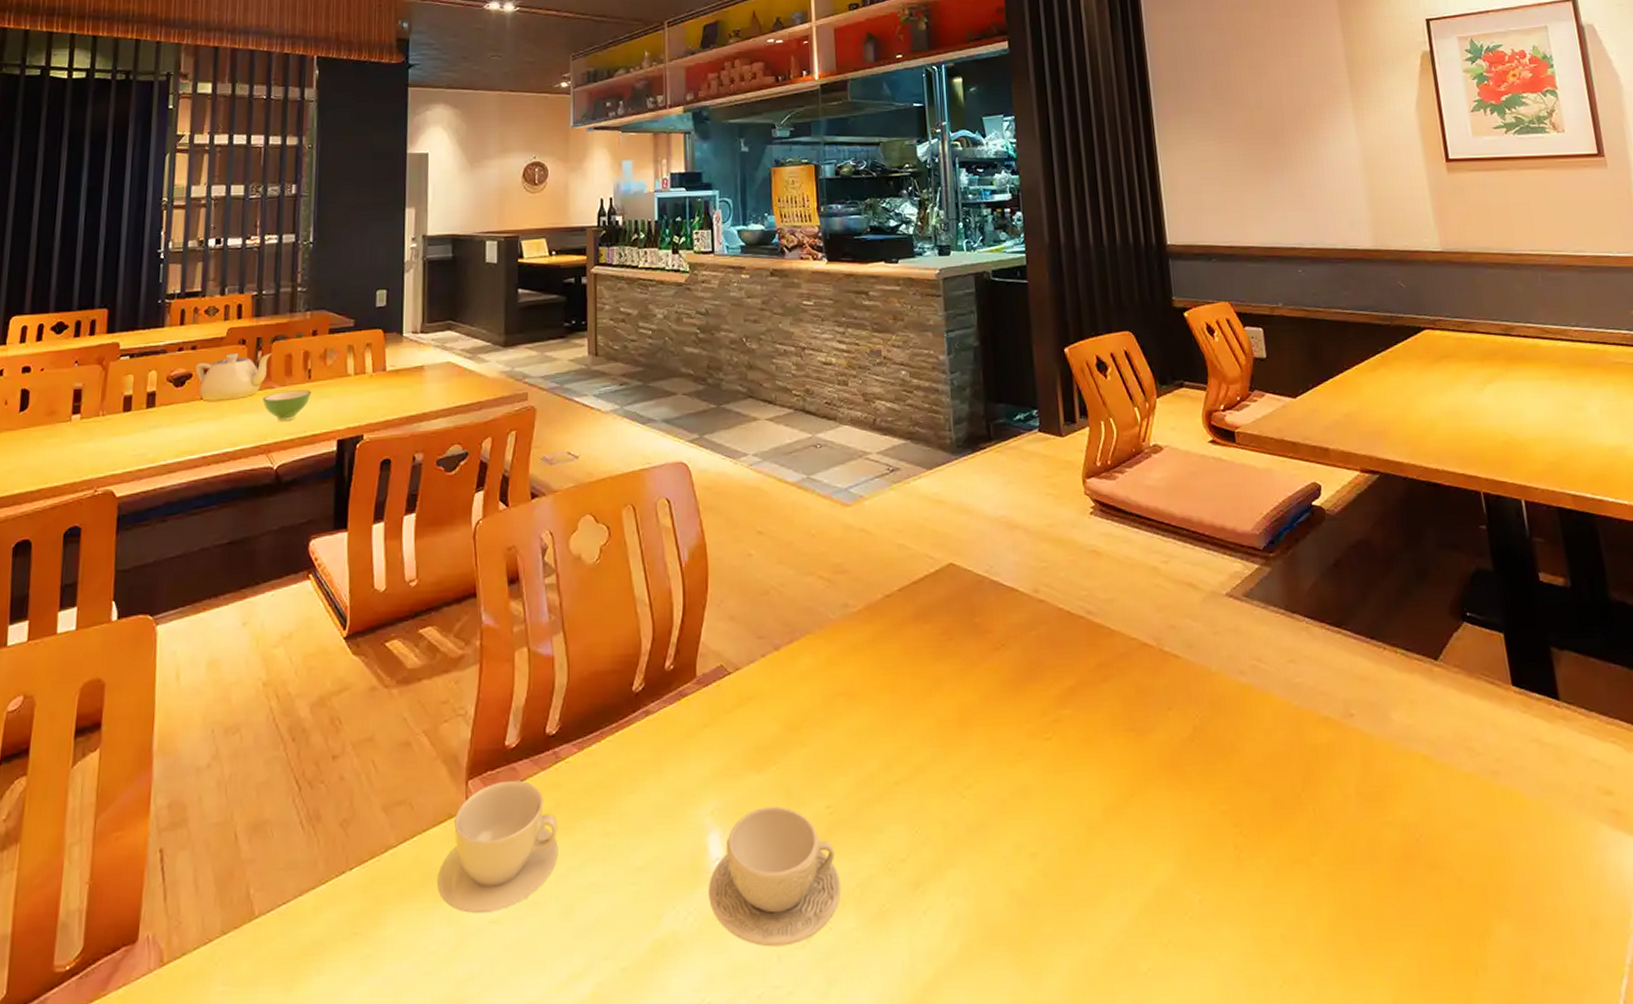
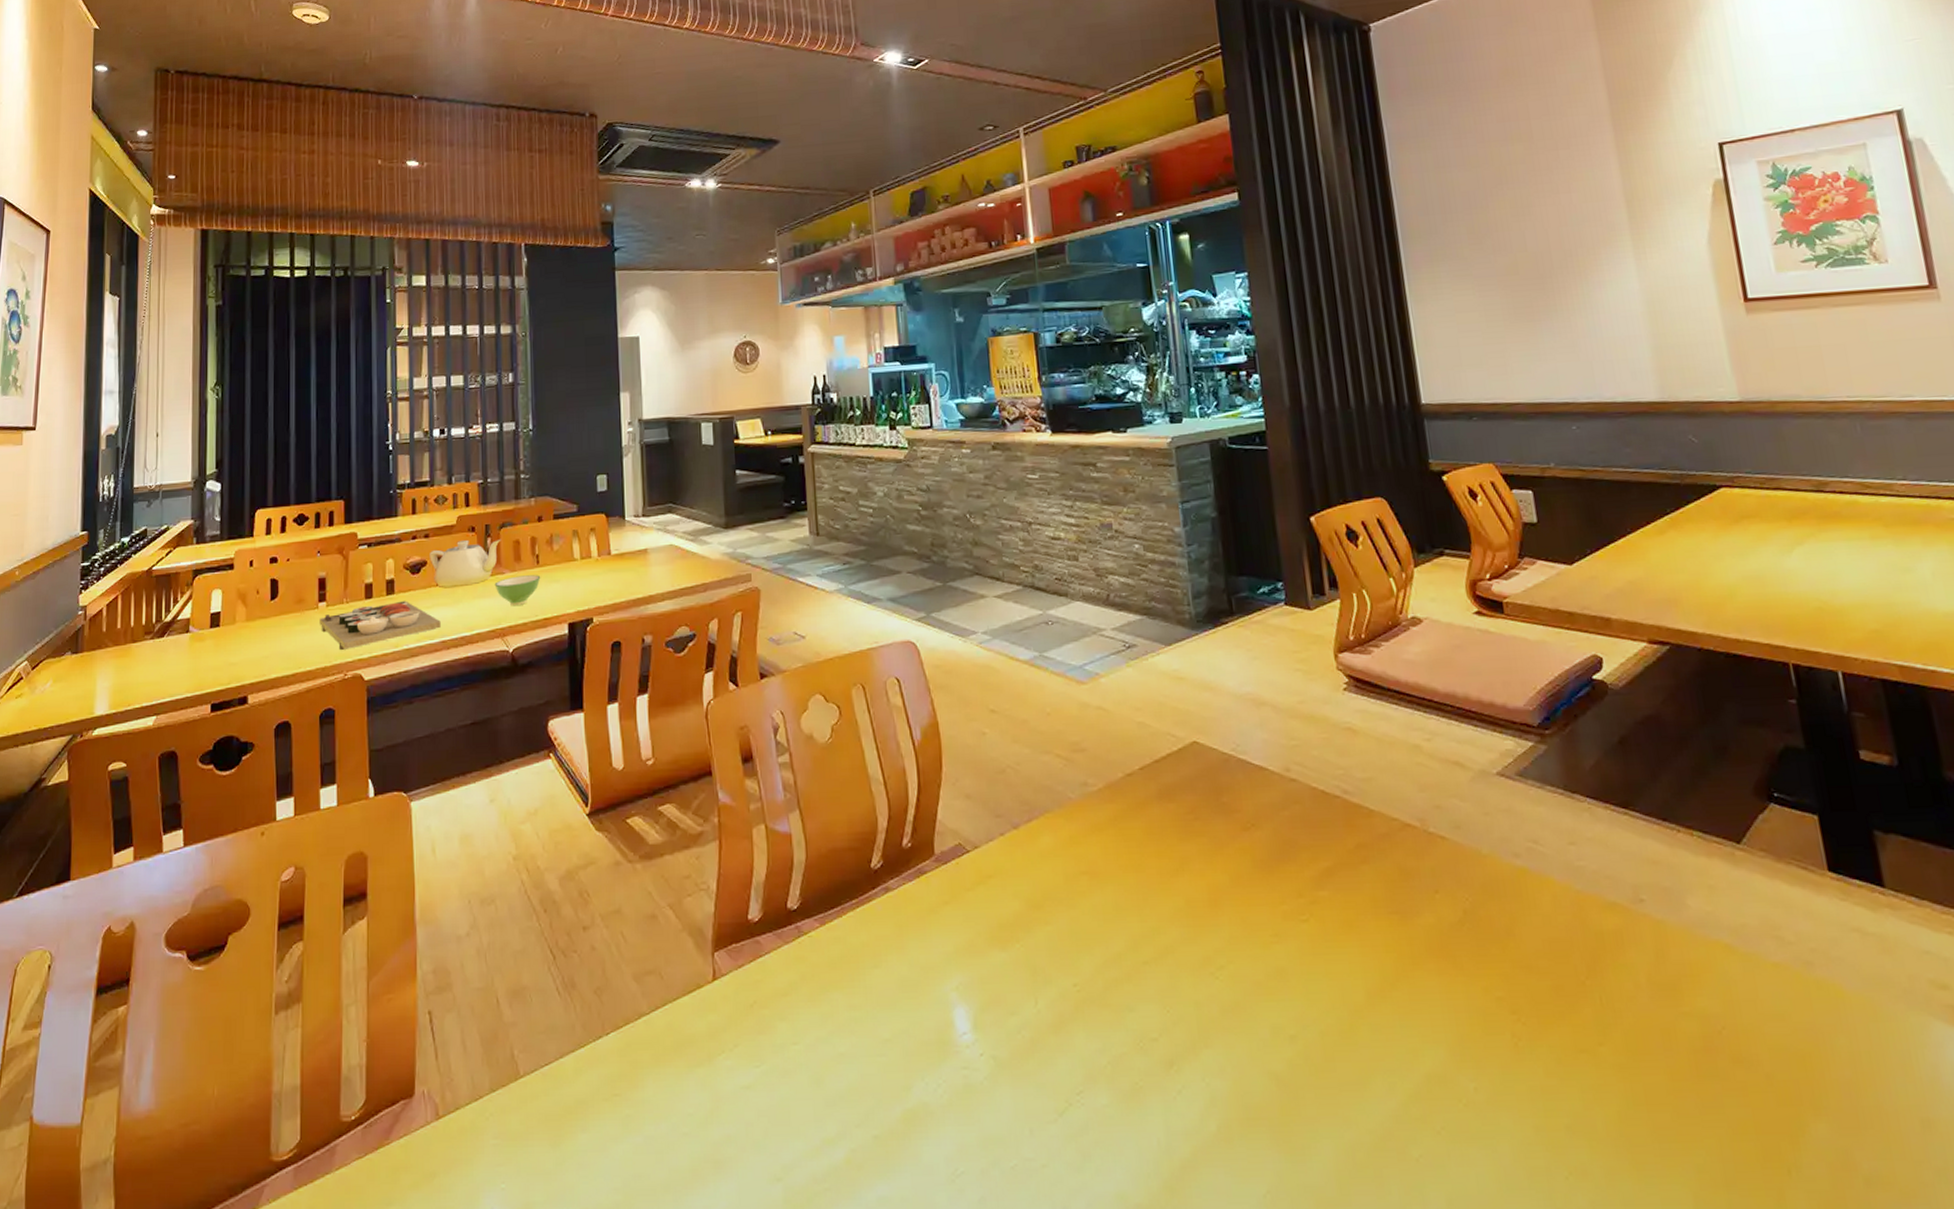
sushi platter: none [71,414,203,465] -> present [319,600,441,650]
teacup: present [436,780,558,913] -> none [689,953,806,1079]
teacup: present [709,806,842,947] -> none [957,983,1093,1120]

